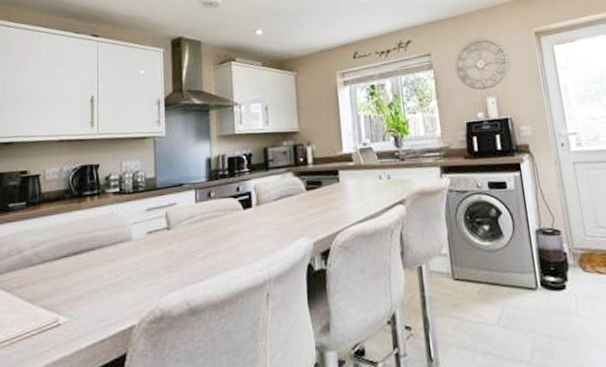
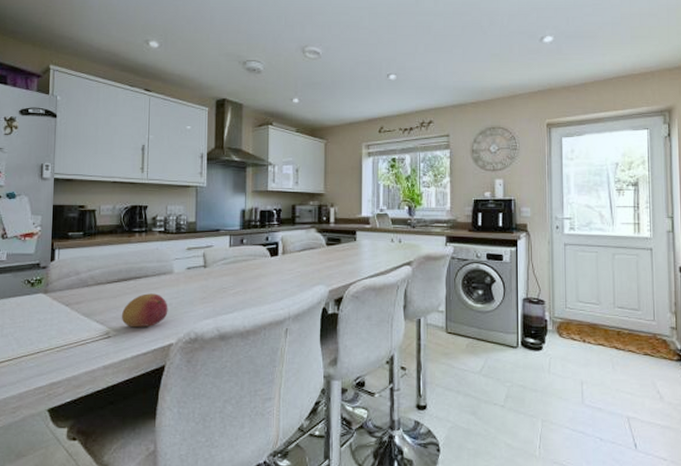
fruit: none [72,266,128,311] -> present [121,293,168,328]

